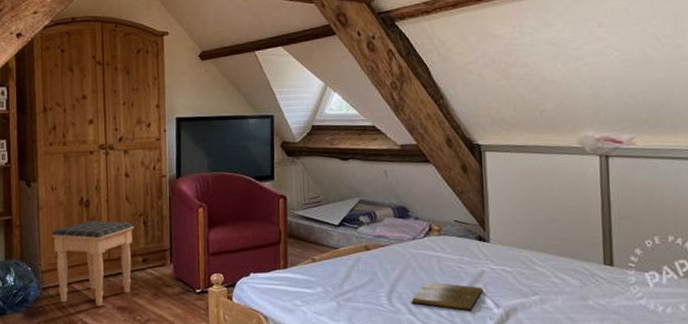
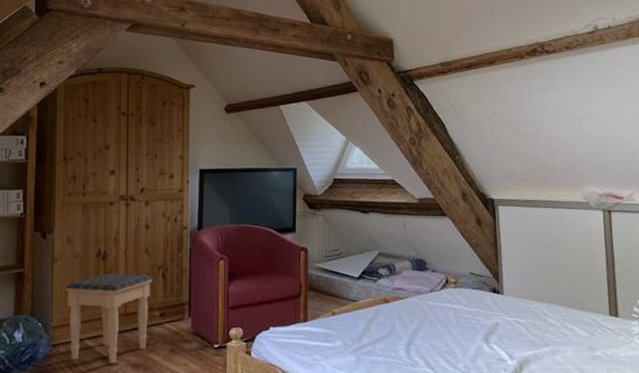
book: present [411,282,484,311] -> none [428,334,498,363]

